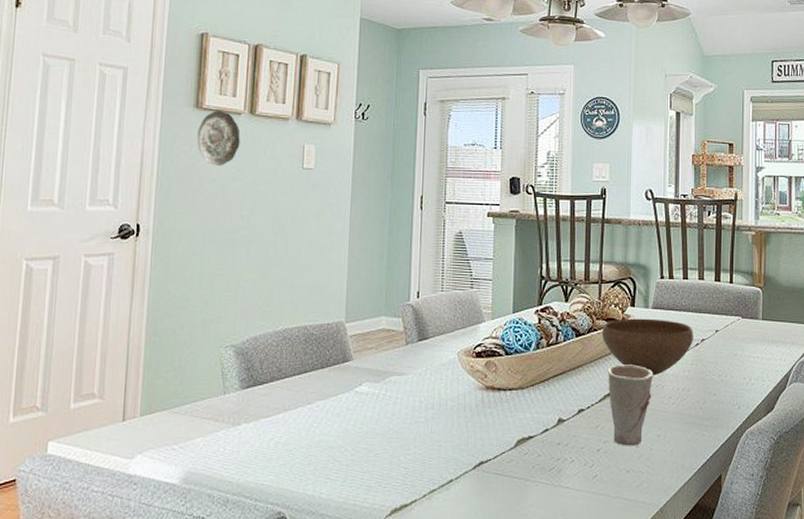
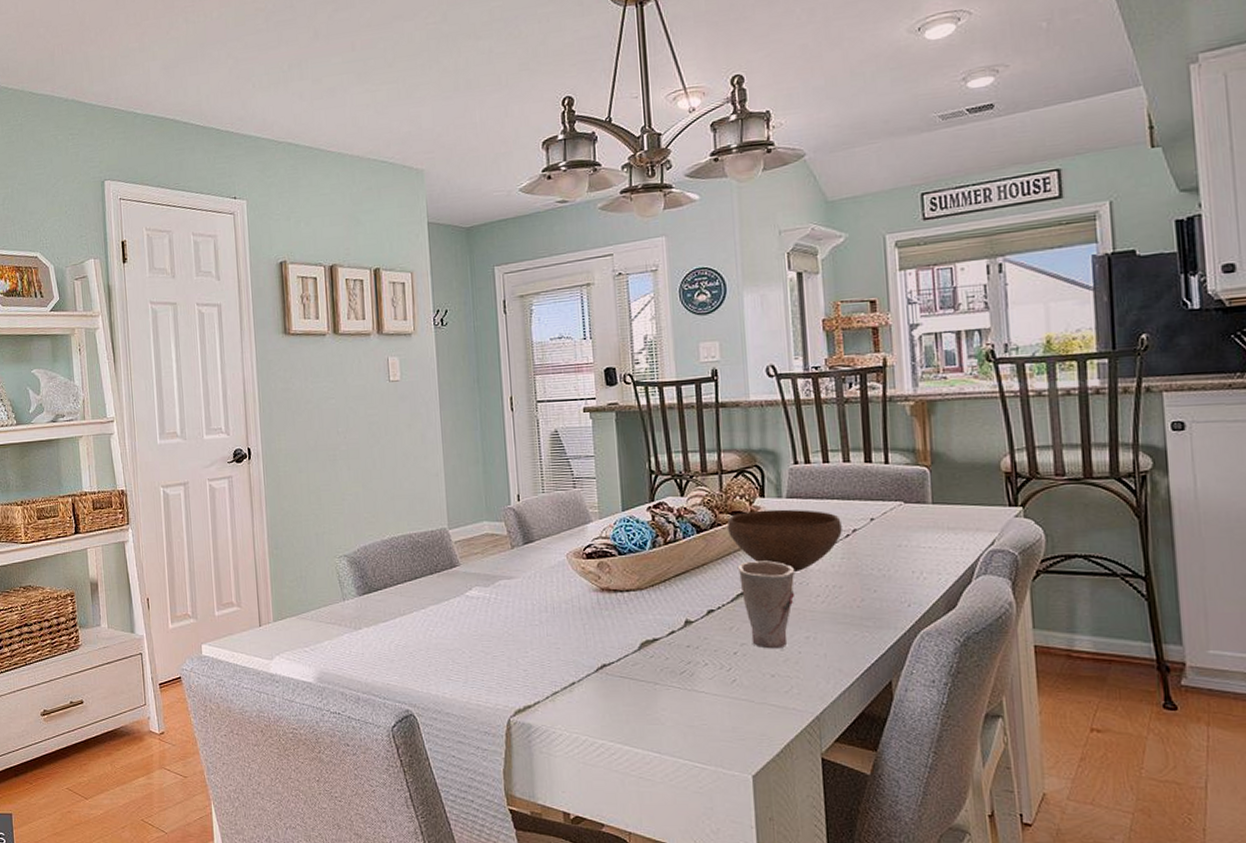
decorative plate: present [197,109,241,166] -> none [289,333,328,387]

